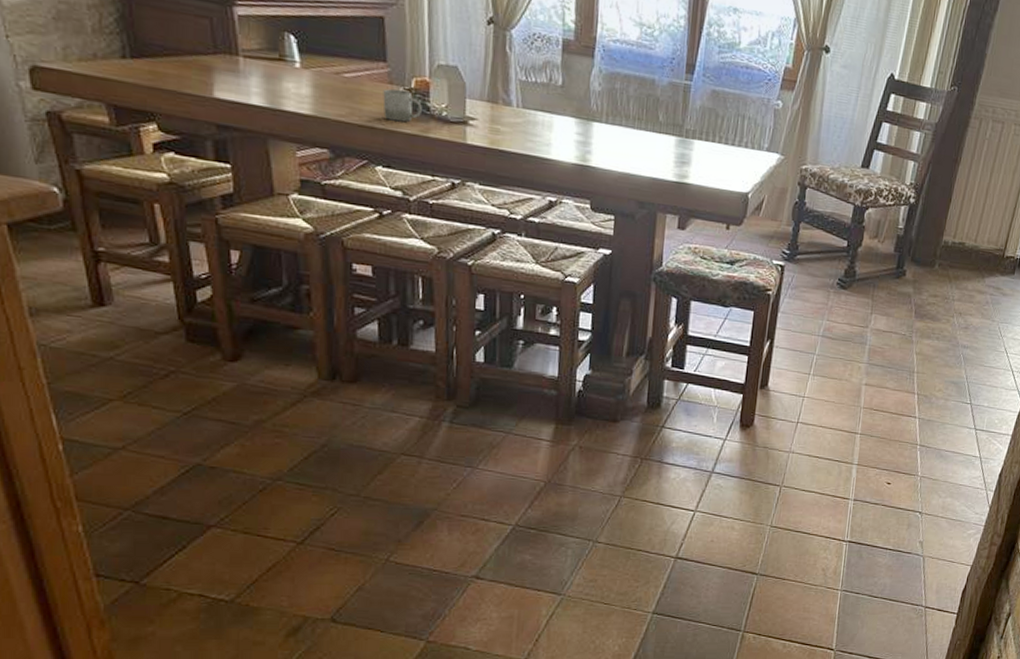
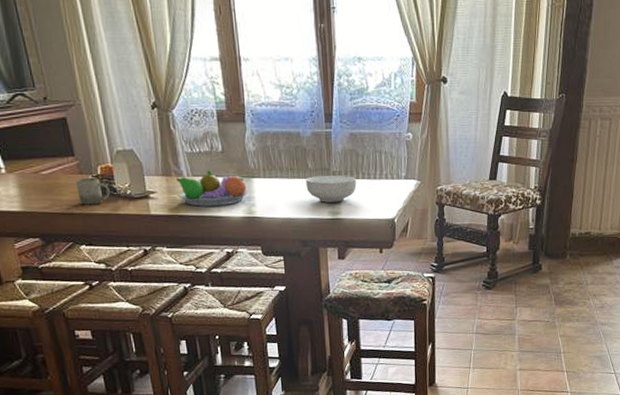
fruit bowl: none [502,103,586,148] -> present [176,169,249,207]
cereal bowl: none [653,130,712,165] -> present [306,176,357,202]

